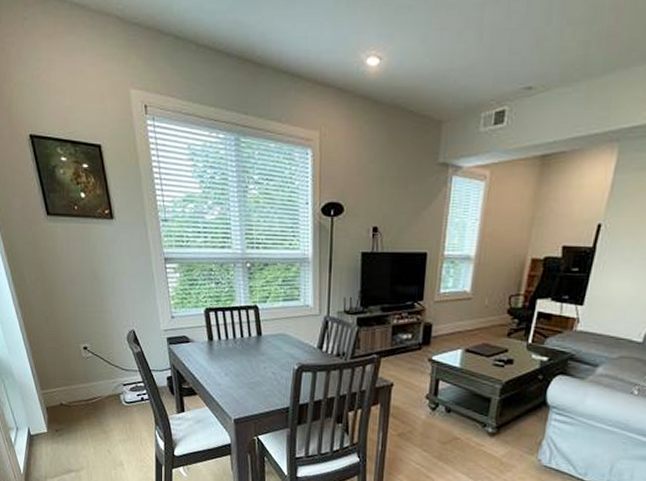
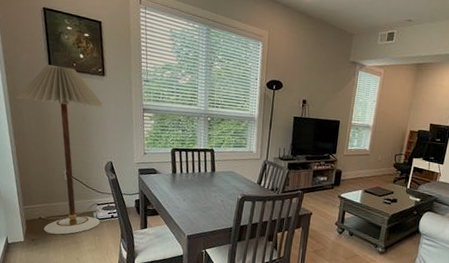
floor lamp: none [14,210,129,423] -> present [15,64,105,235]

